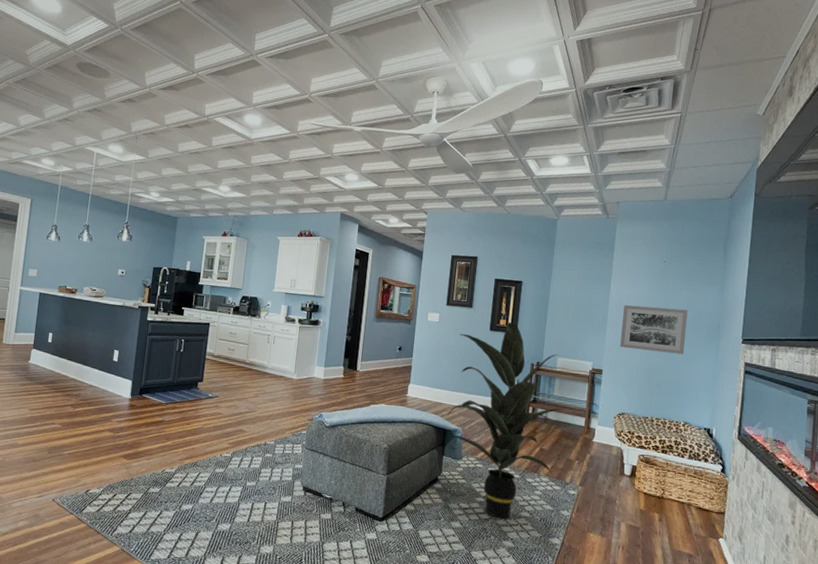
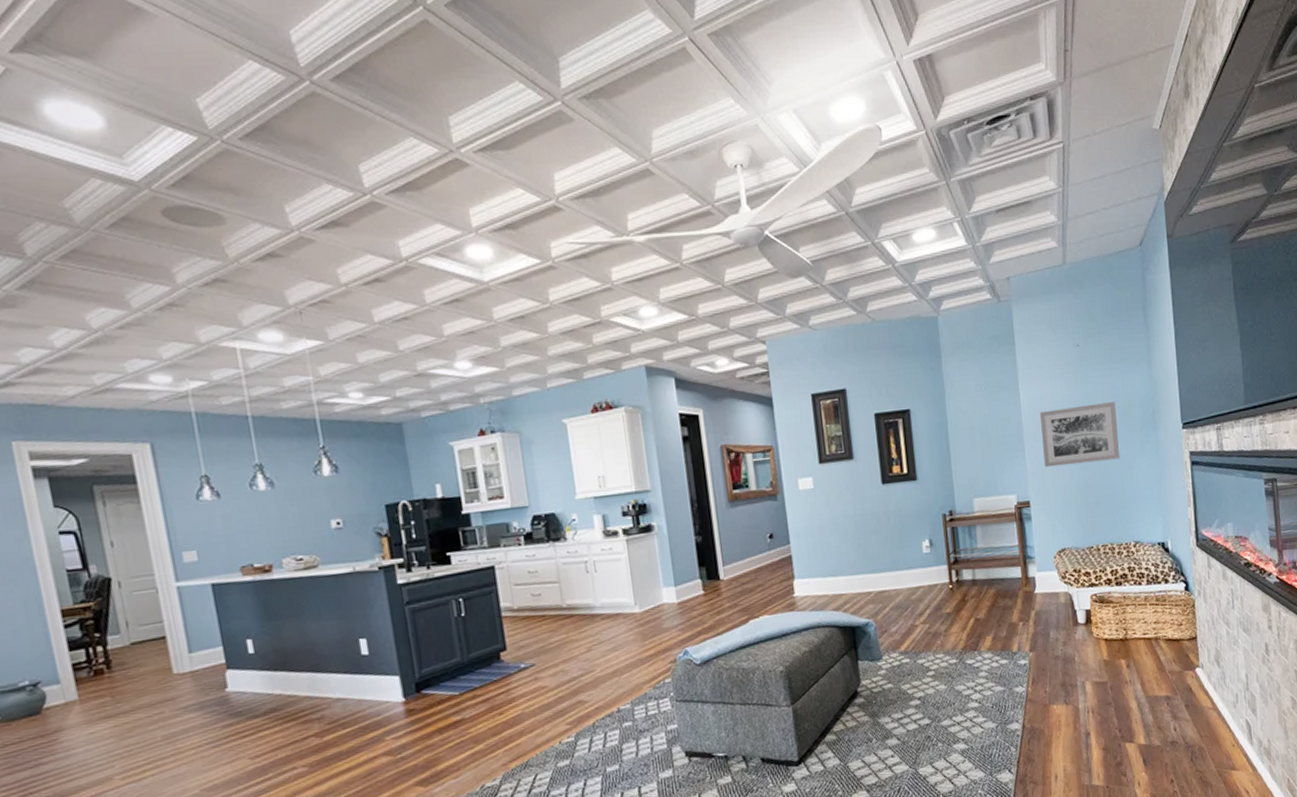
indoor plant: present [446,322,566,519] -> none [845,467,996,719]

